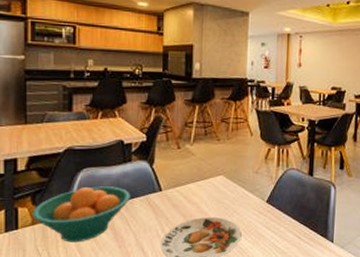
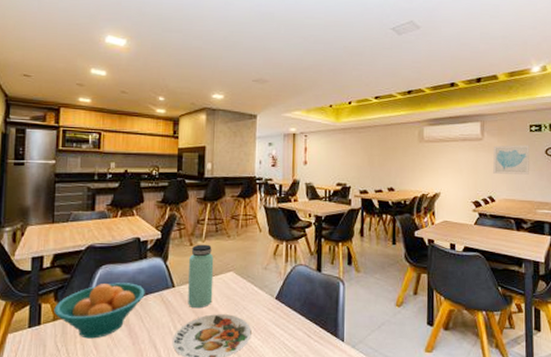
bottle: none [176,147,203,212] -> present [188,244,214,309]

